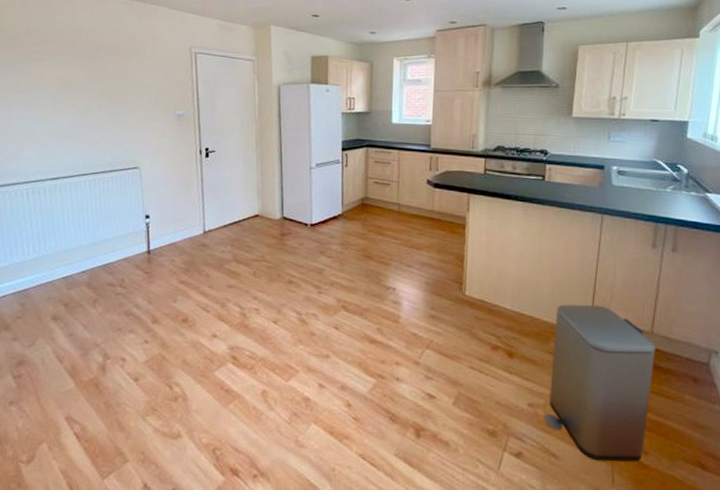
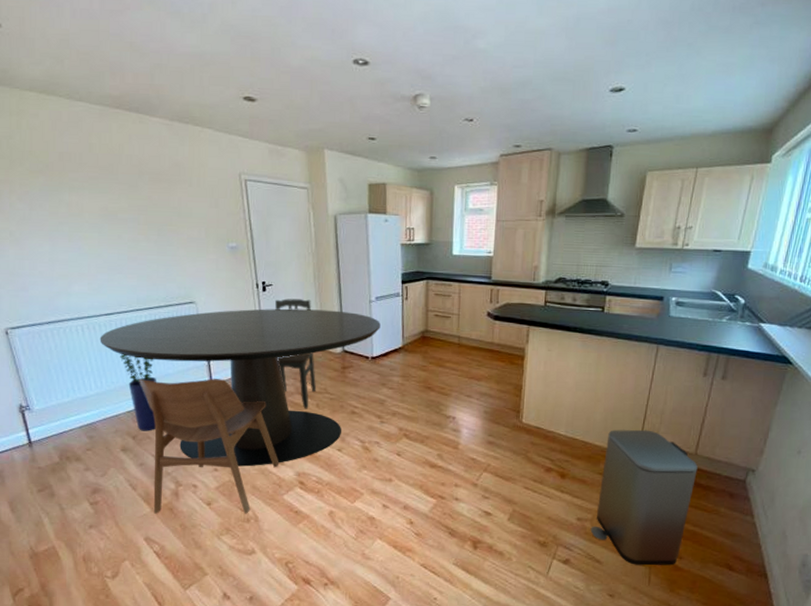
dining table: none [42,174,320,339] -> present [99,308,381,467]
vase: none [61,219,95,299] -> present [120,354,156,431]
dining chair: none [77,243,213,392] -> present [139,378,280,514]
dining chair: none [216,164,254,278] -> present [275,298,316,409]

